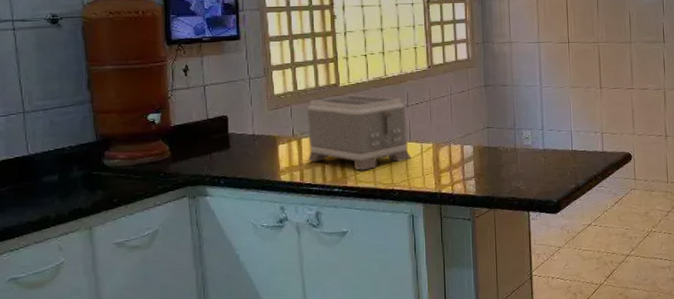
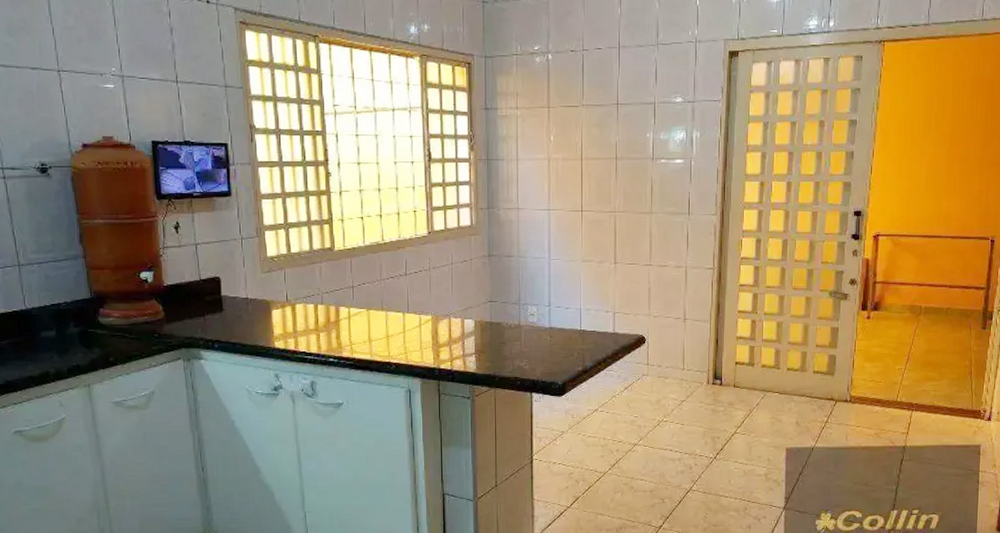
toaster: present [308,94,411,171] -> none [302,260,409,341]

